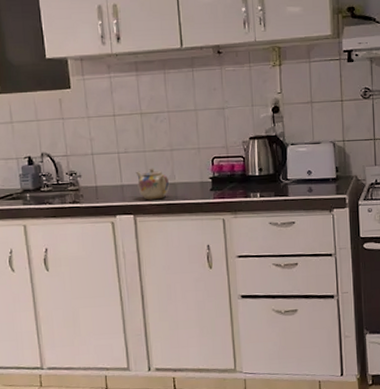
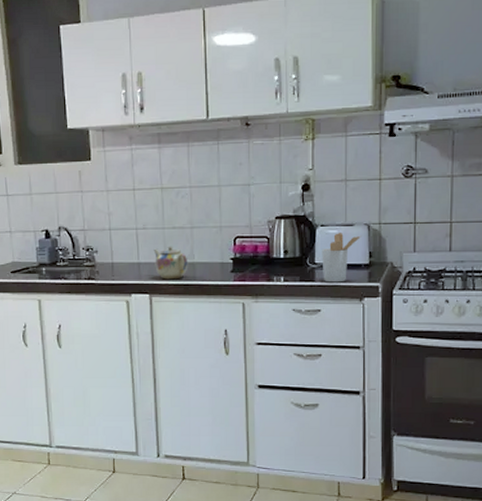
utensil holder: none [293,150,328,197] -> present [322,233,362,283]

